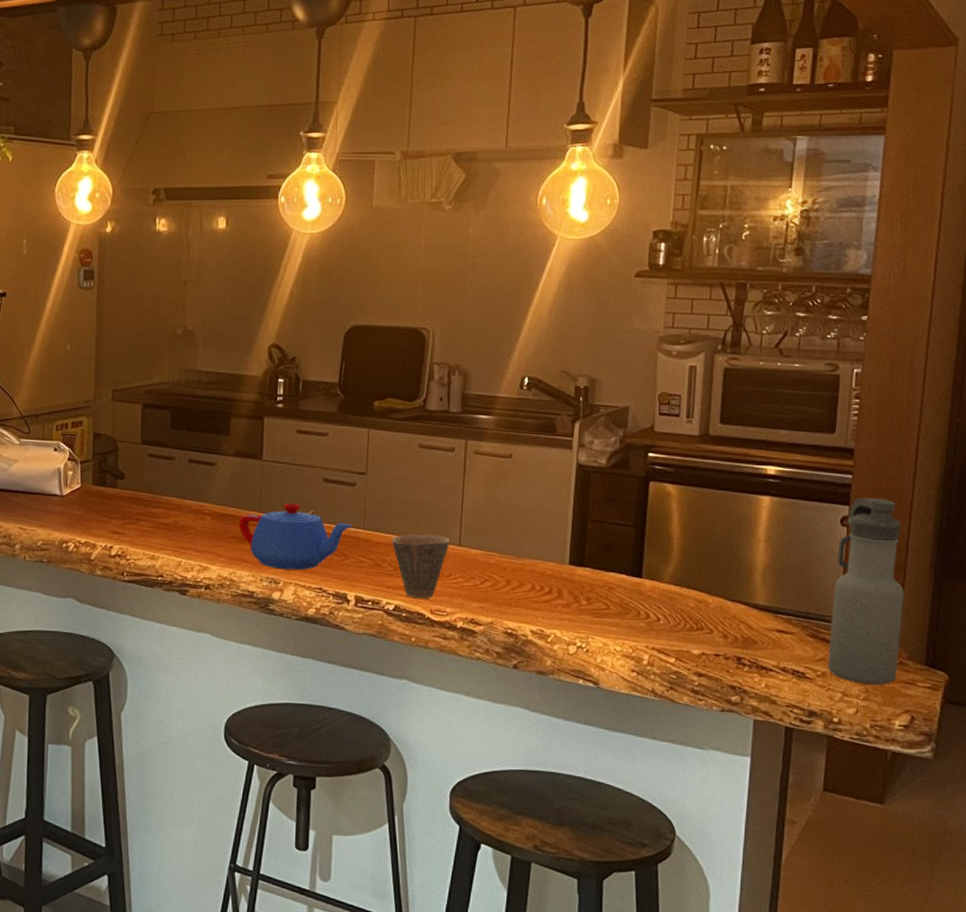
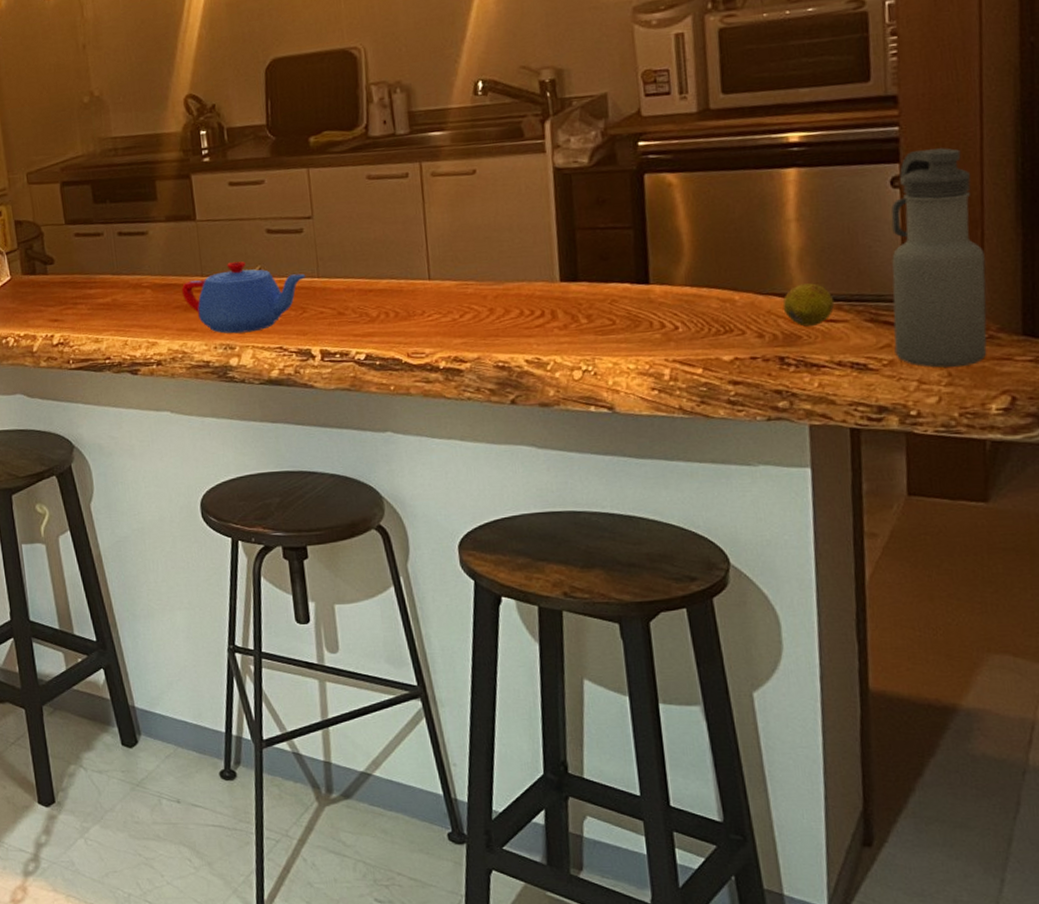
cup: present [391,534,450,599] -> none [351,271,419,344]
fruit: none [745,596,786,634] -> present [782,283,835,326]

